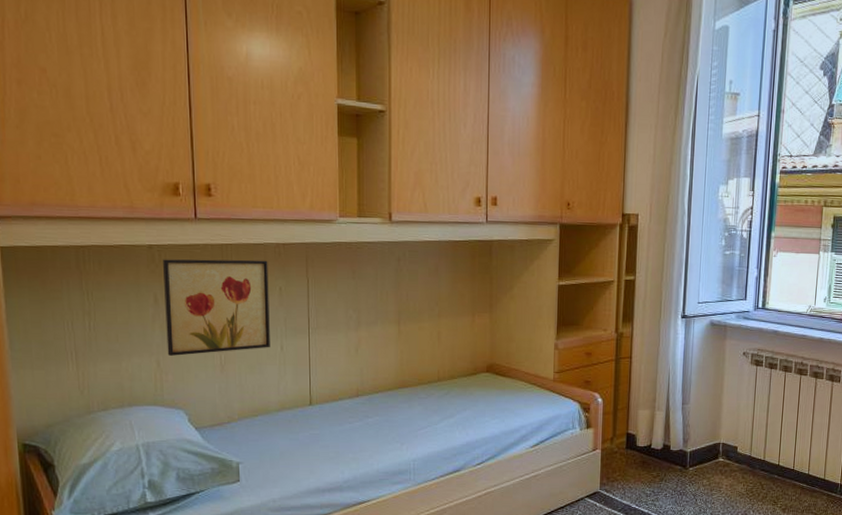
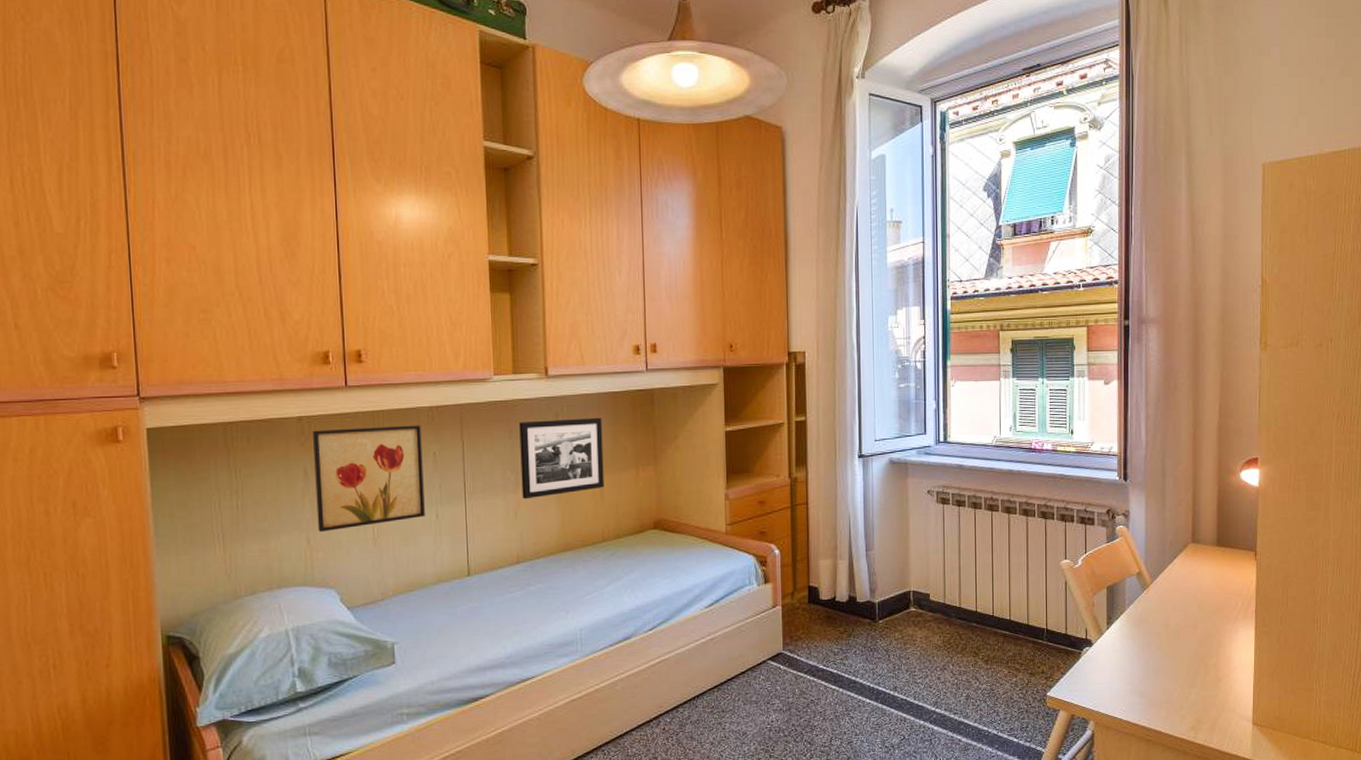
picture frame: none [362,263,442,338] -> present [519,417,604,500]

